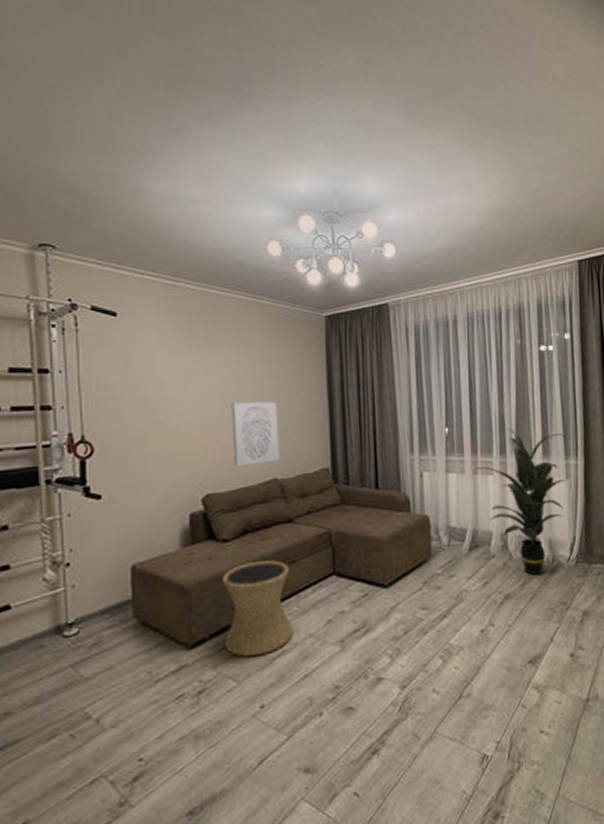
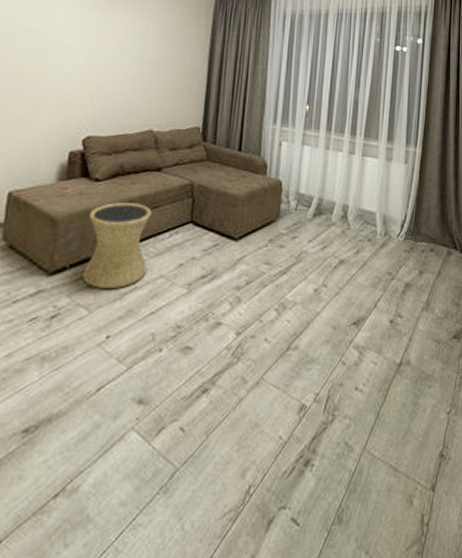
wall art: present [231,401,279,467] -> none [117,57,162,116]
indoor plant: present [475,428,568,575] -> none [327,113,410,245]

